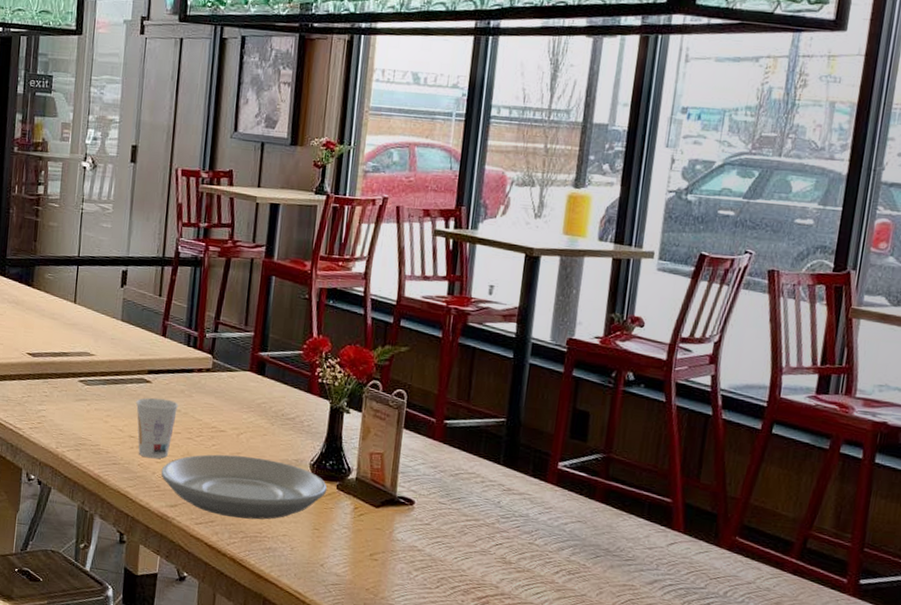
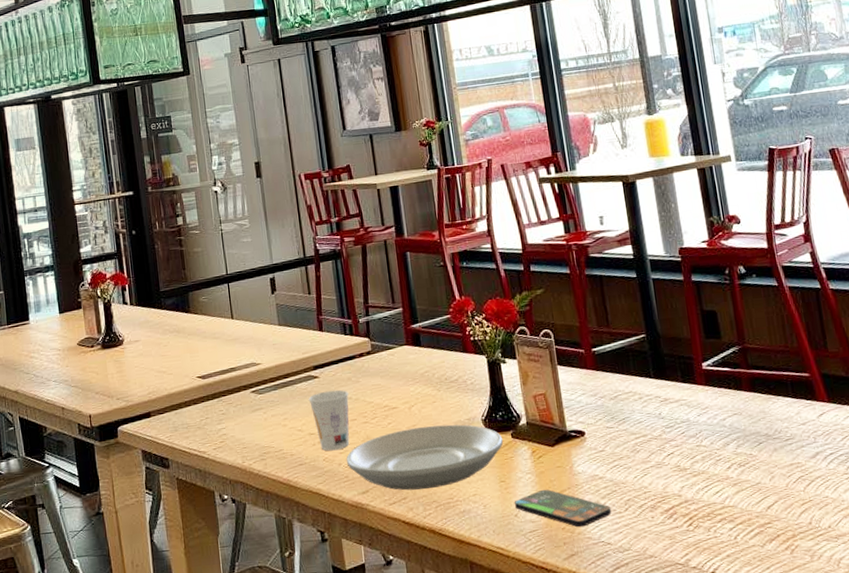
smartphone: none [322,547,422,593] -> present [514,489,612,528]

